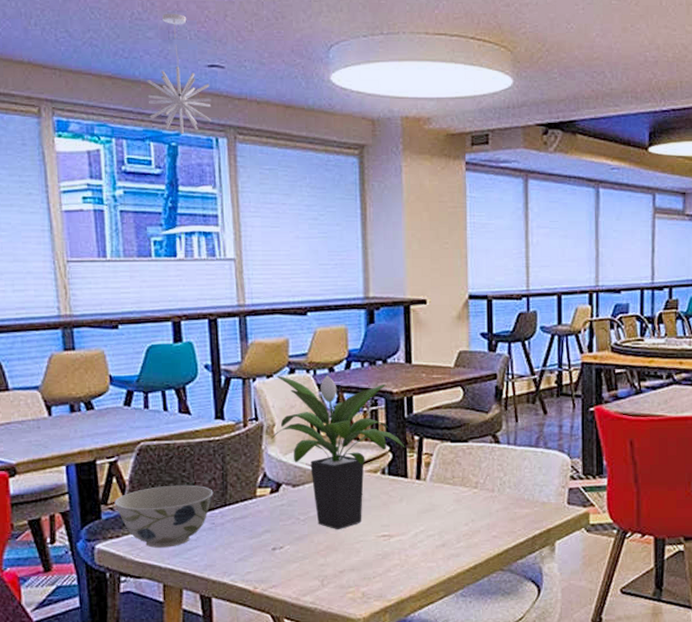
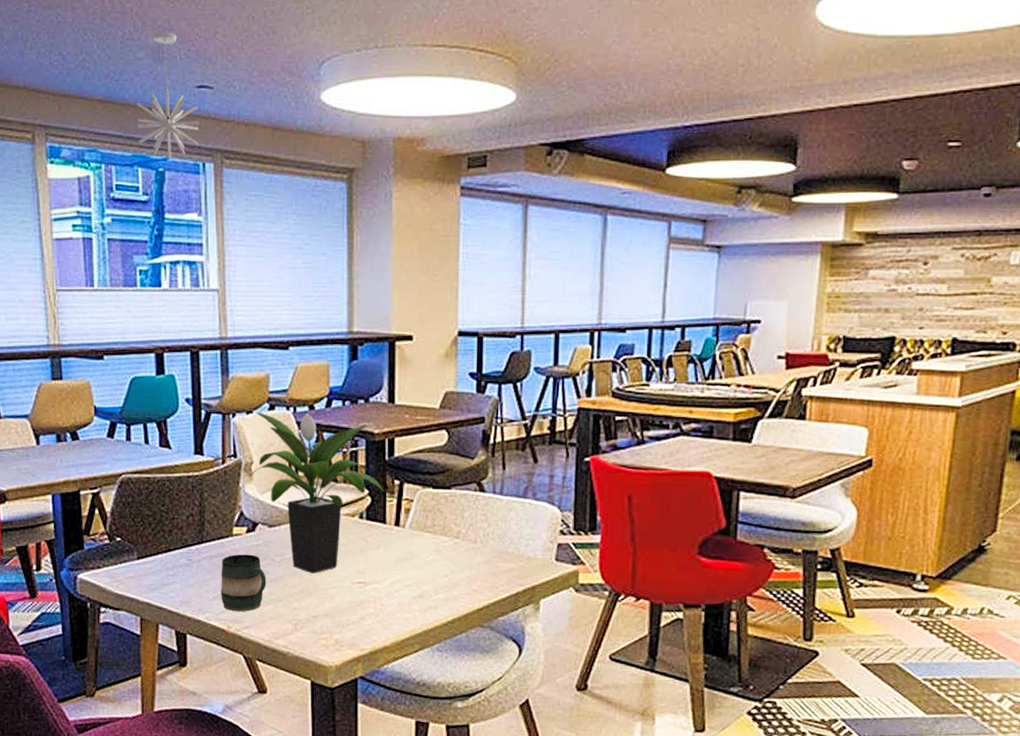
bowl: present [114,485,214,548] -> none [96,519,191,581]
mug: none [245,515,292,571] -> present [221,554,266,611]

